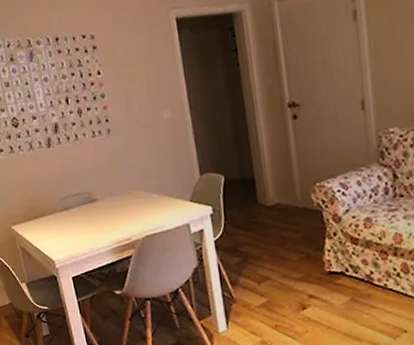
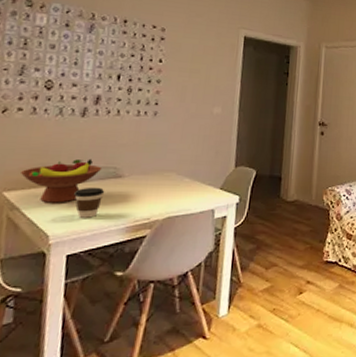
fruit bowl: none [17,187,78,233] -> present [19,159,102,203]
coffee cup: none [62,213,86,243] -> present [74,187,105,218]

